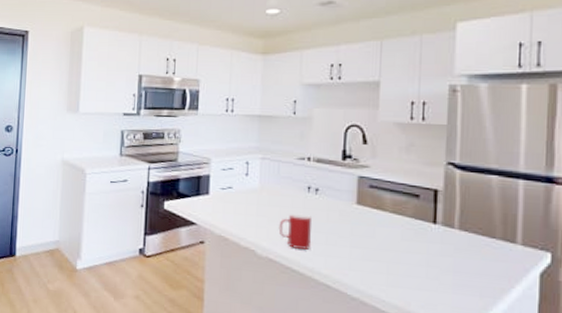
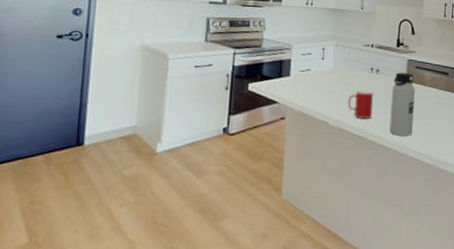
water bottle: none [335,192,370,276] -> present [389,72,415,136]

